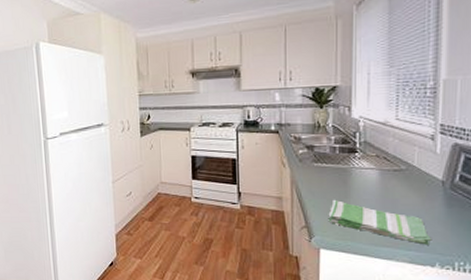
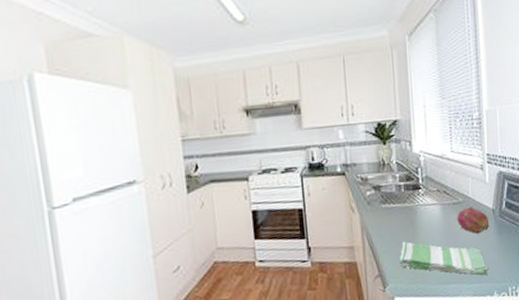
fruit: none [396,175,437,203] -> present [456,206,490,234]

